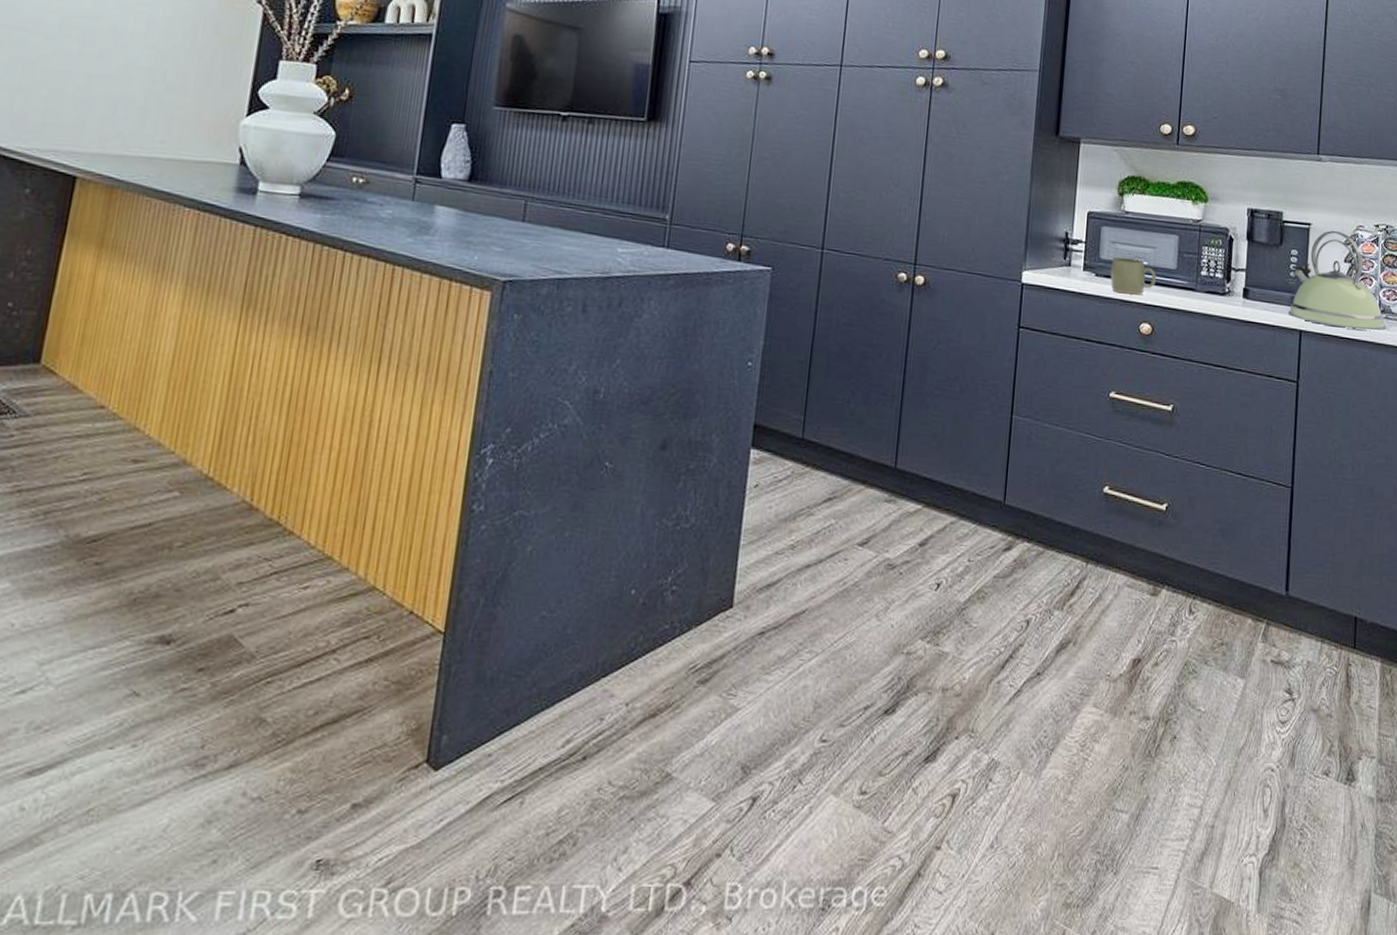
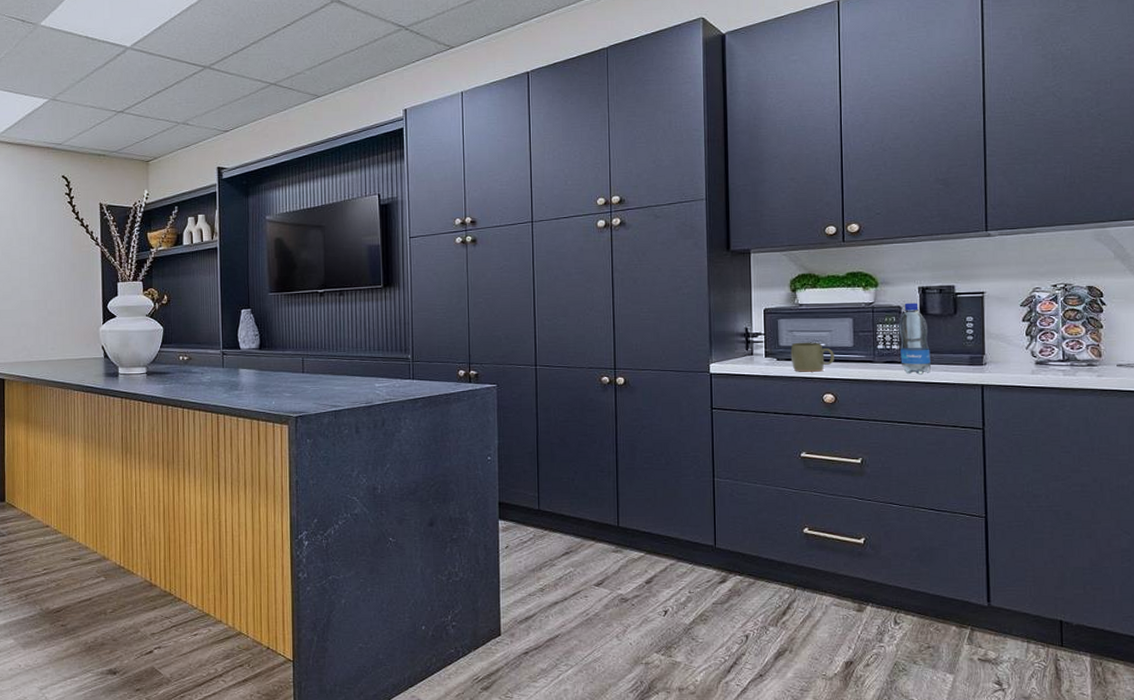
bottle: none [1222,225,1254,311] -> present [899,303,931,375]
kettle: present [1288,230,1386,331] -> none [968,295,1072,379]

